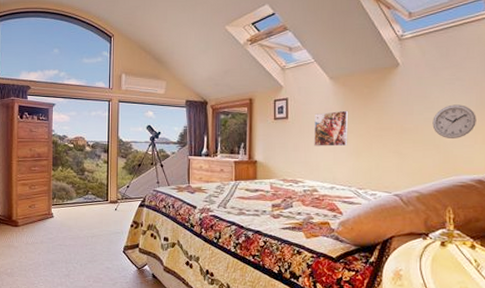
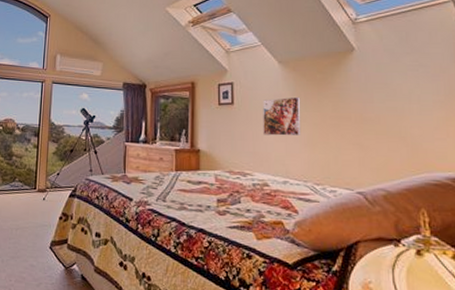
wall clock: present [432,104,476,138] -> none [396,93,447,131]

